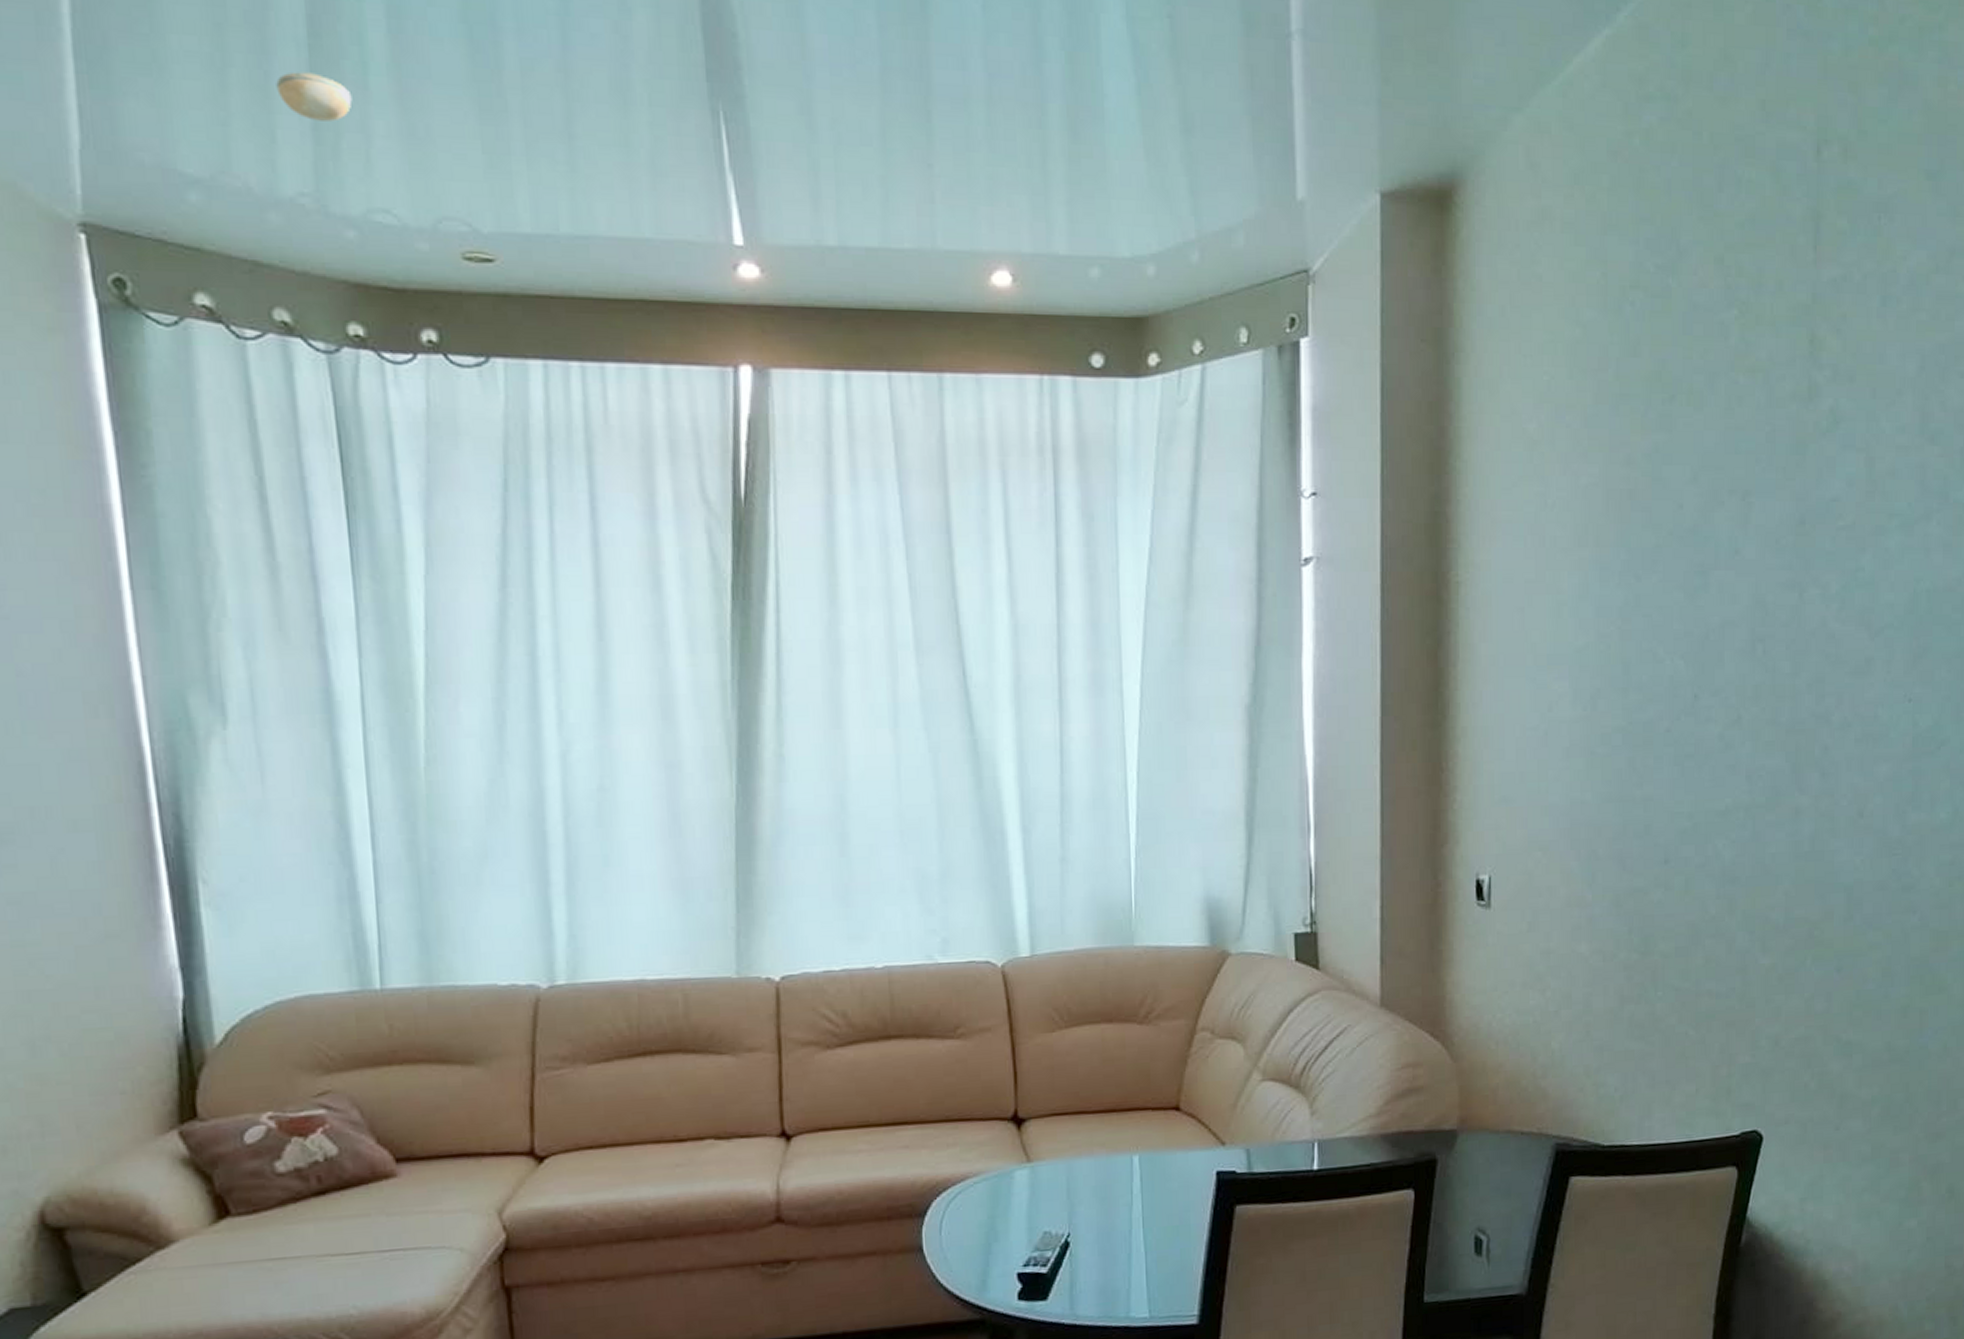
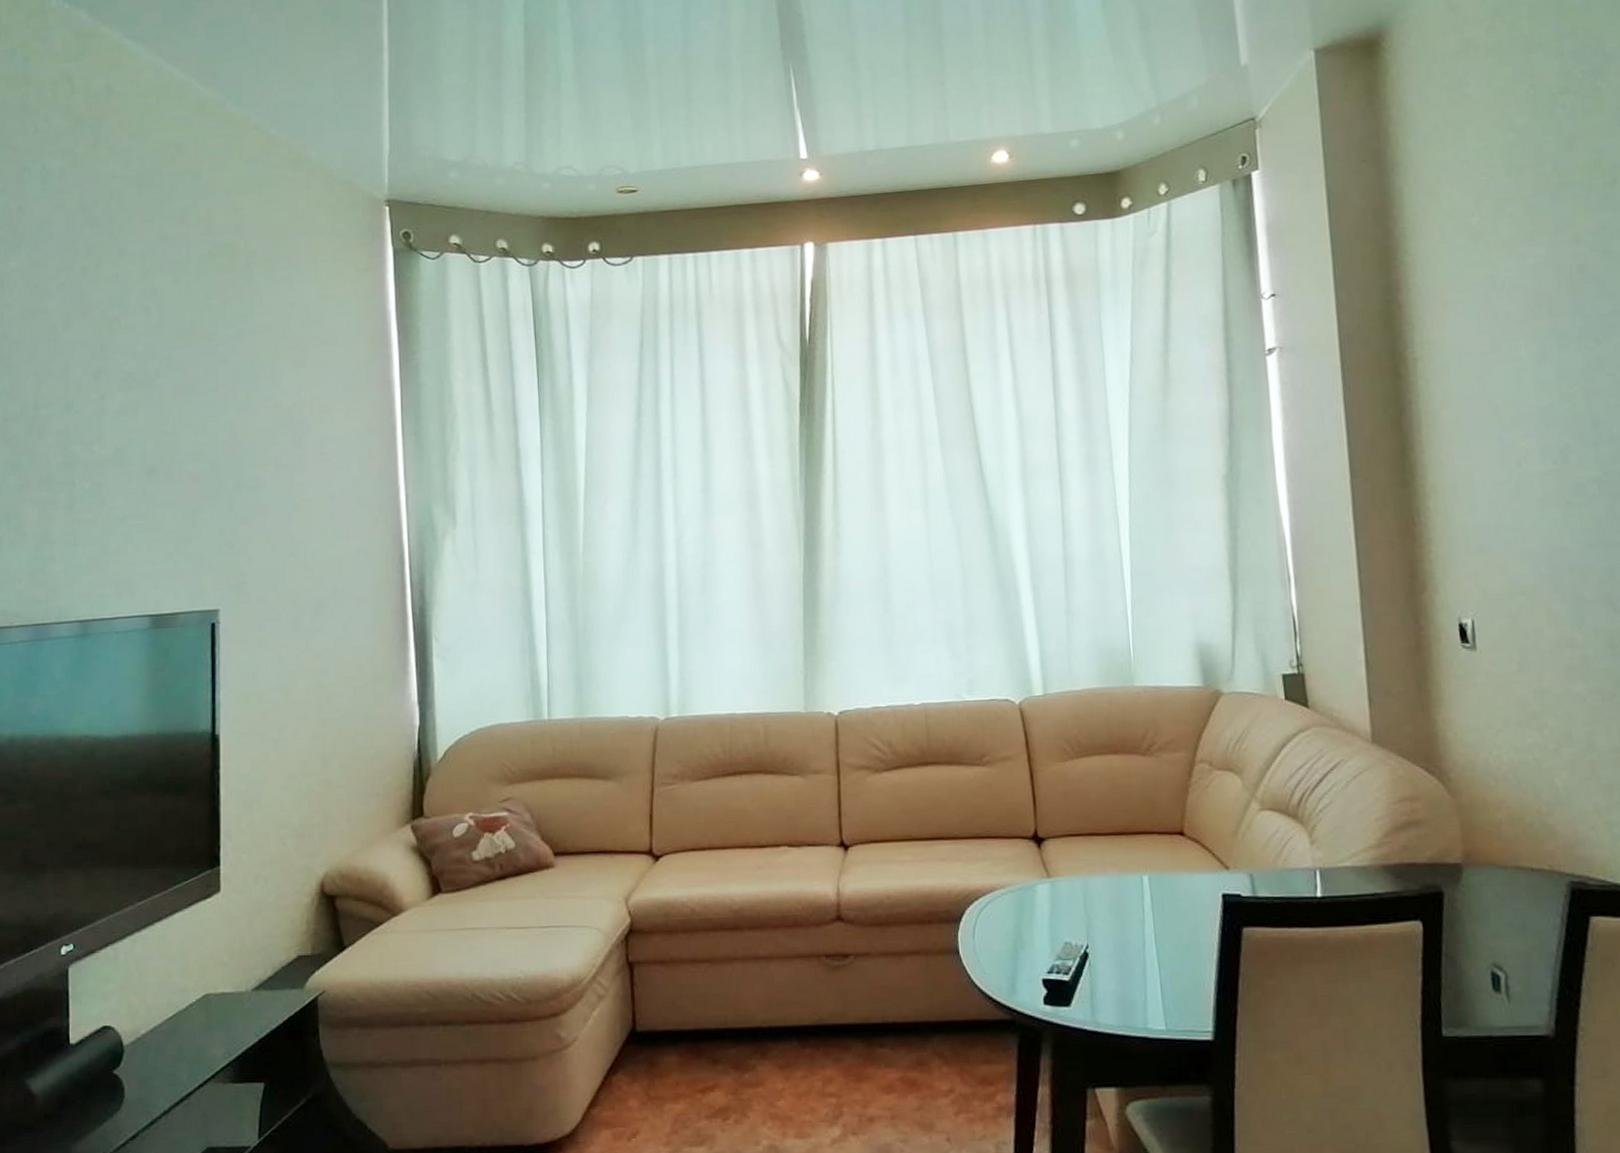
smoke detector: present [276,72,353,122] -> none [505,85,551,116]

